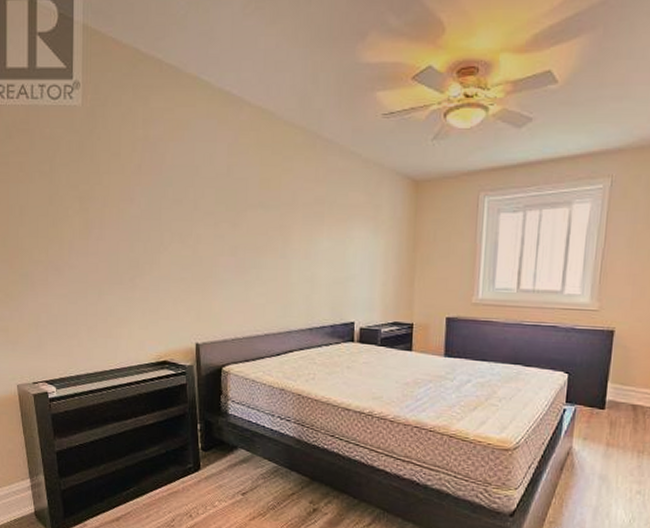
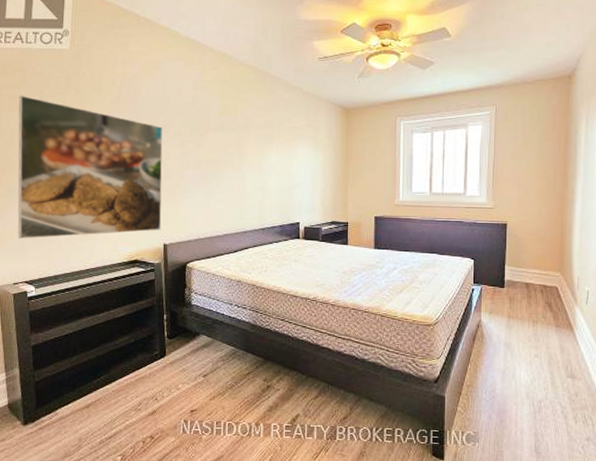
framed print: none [27,163,193,333] -> present [17,95,163,239]

